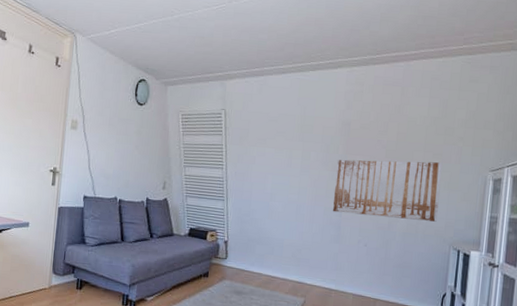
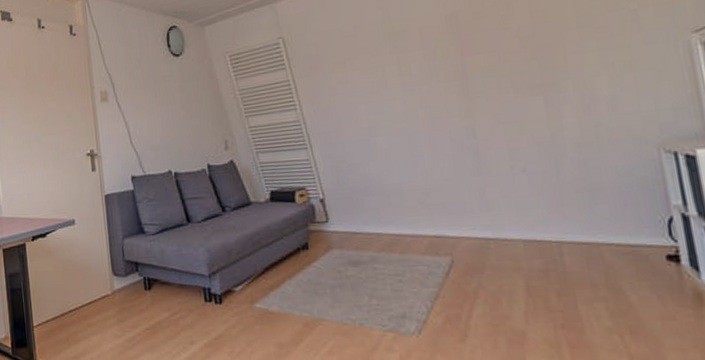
wall art: present [333,159,443,222] -> none [451,36,627,135]

